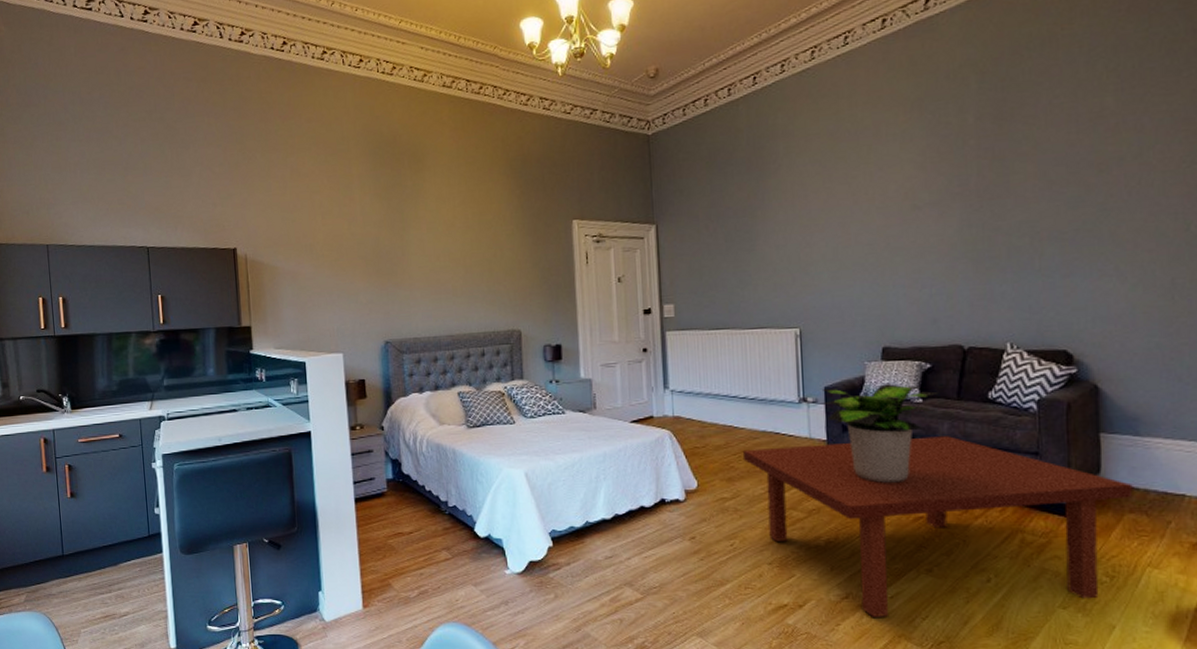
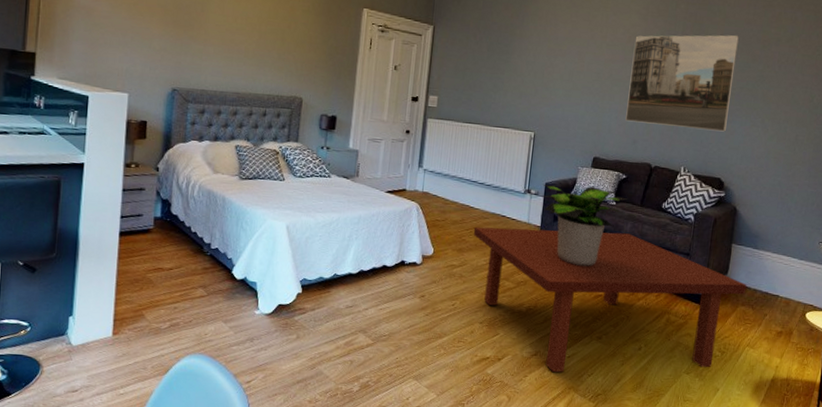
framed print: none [913,163,1064,297] -> present [625,35,739,132]

